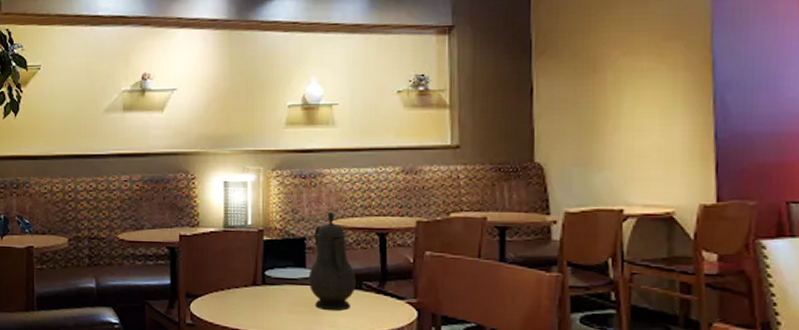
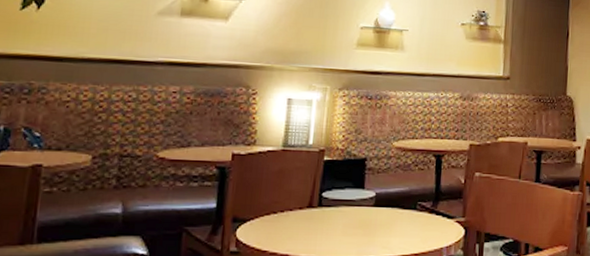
coffeepot: present [308,211,356,311] -> none [365,133,412,231]

